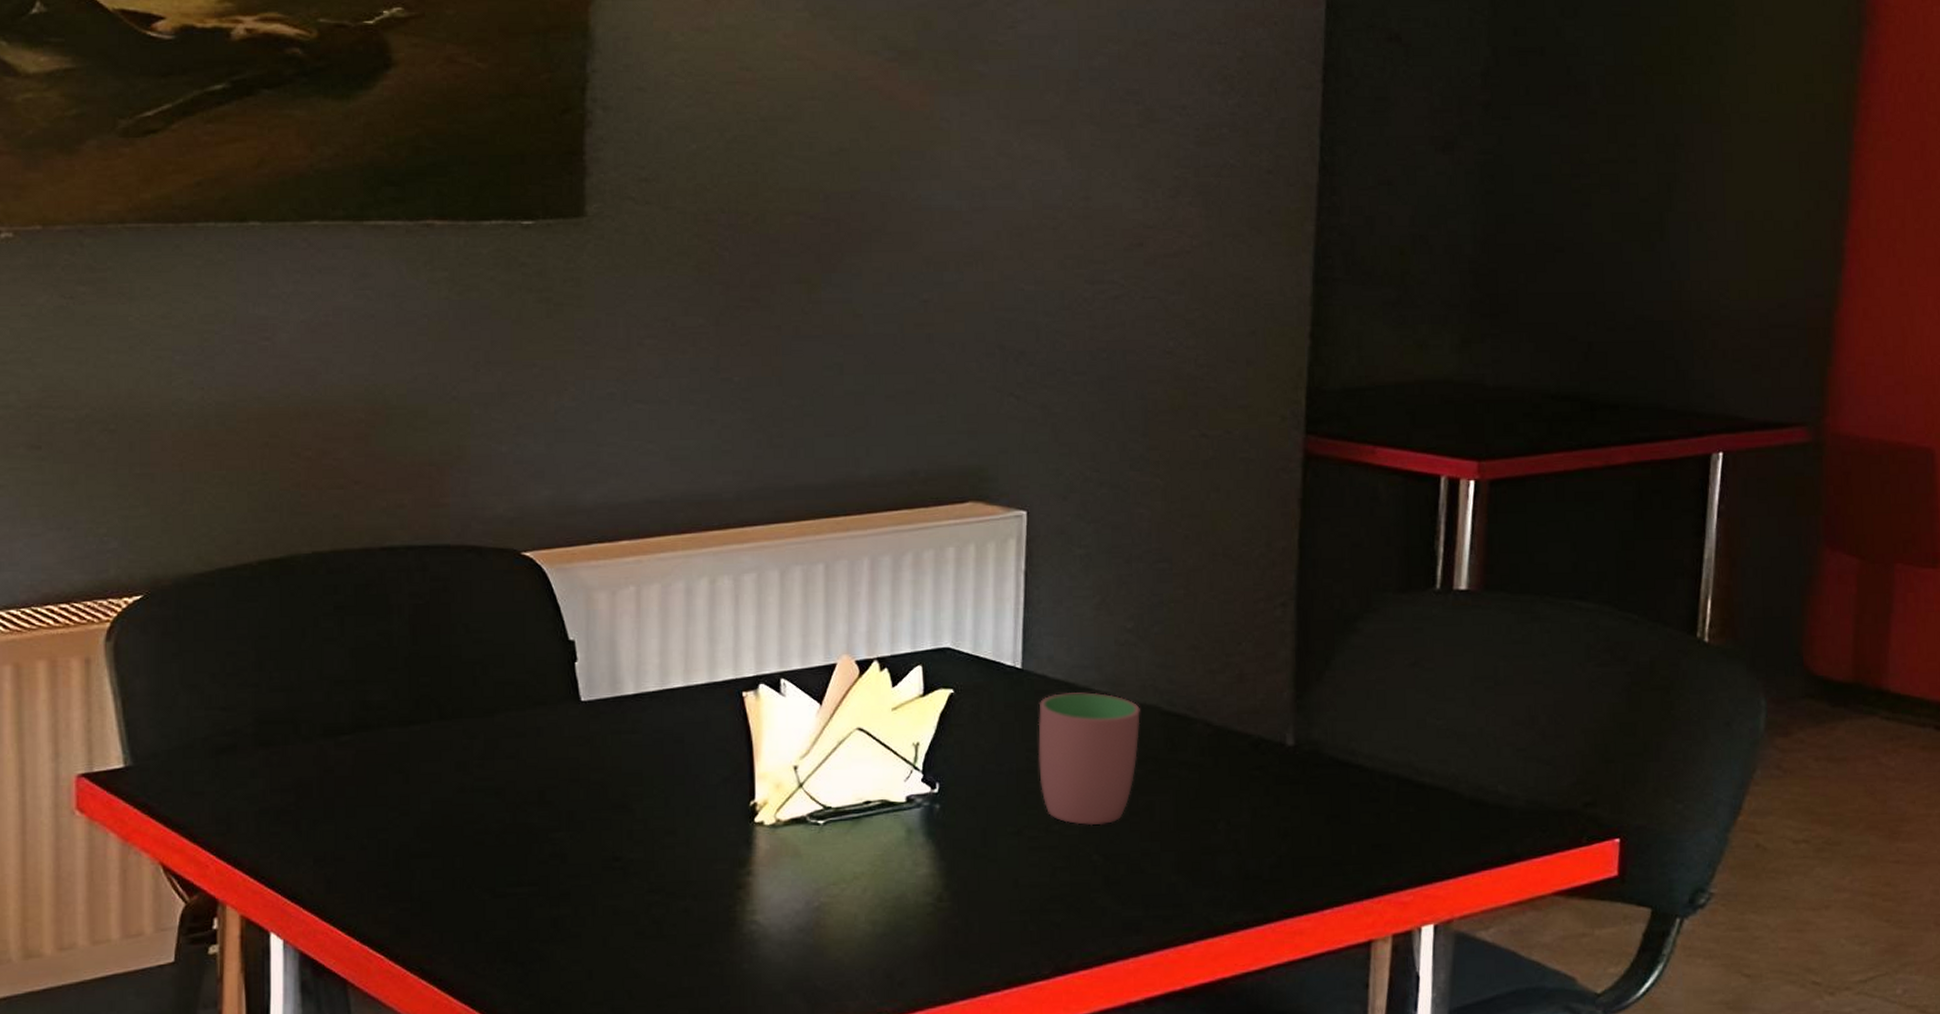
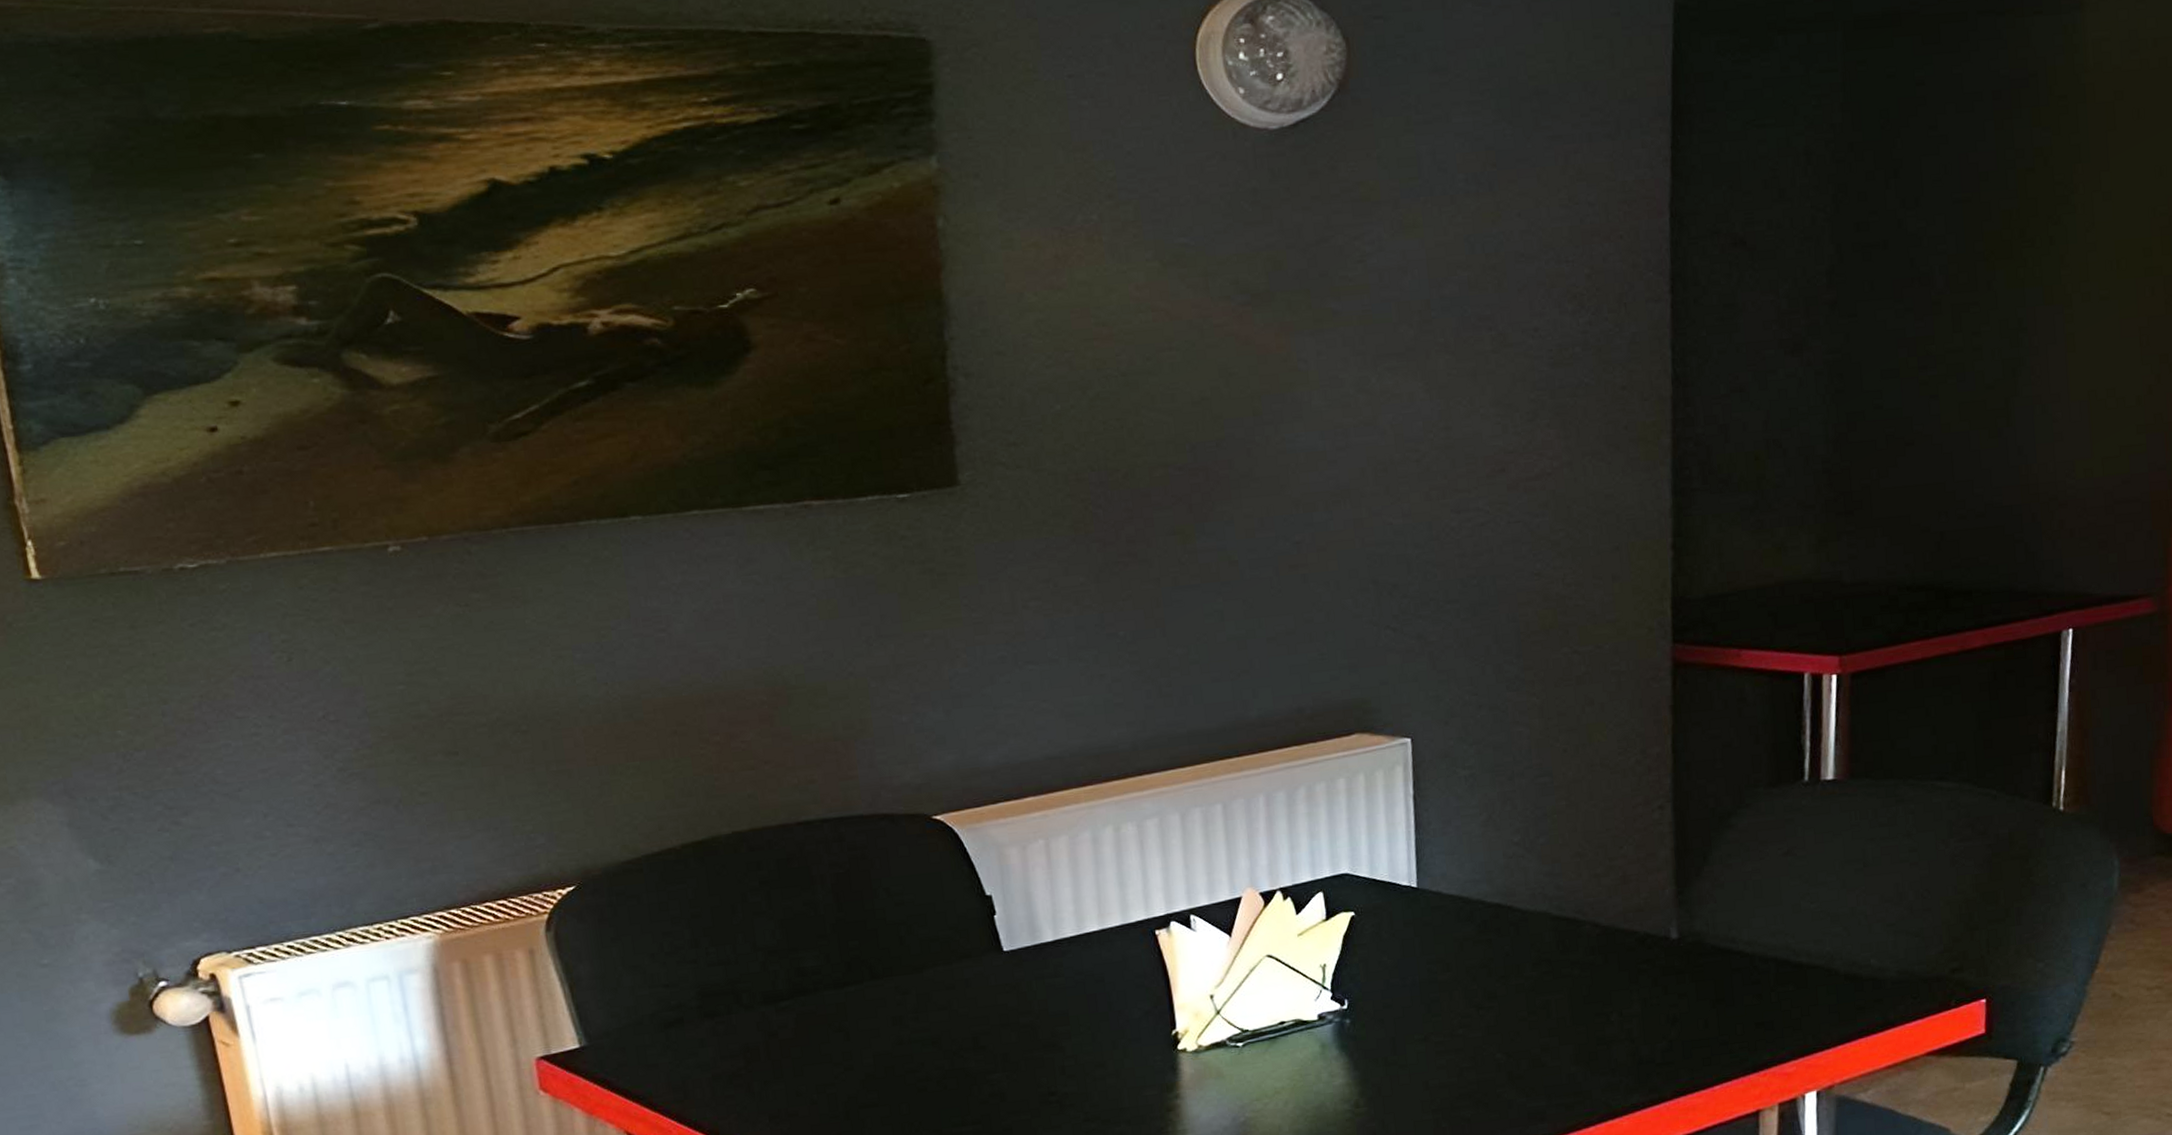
cup: present [1038,692,1140,826] -> none [1435,904,1533,1028]

